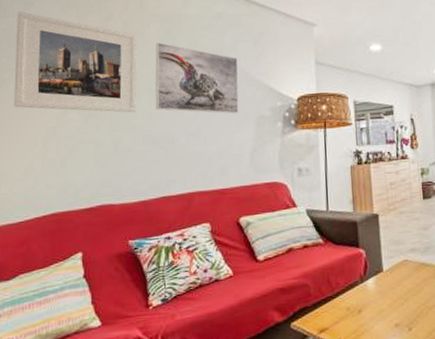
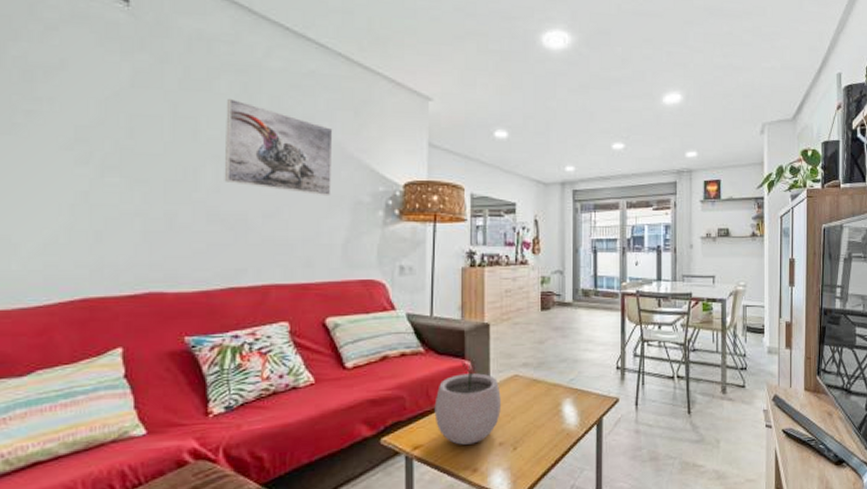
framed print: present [14,12,138,113] -> none [29,36,203,183]
plant pot: none [335,249,395,327] -> present [434,361,501,445]

